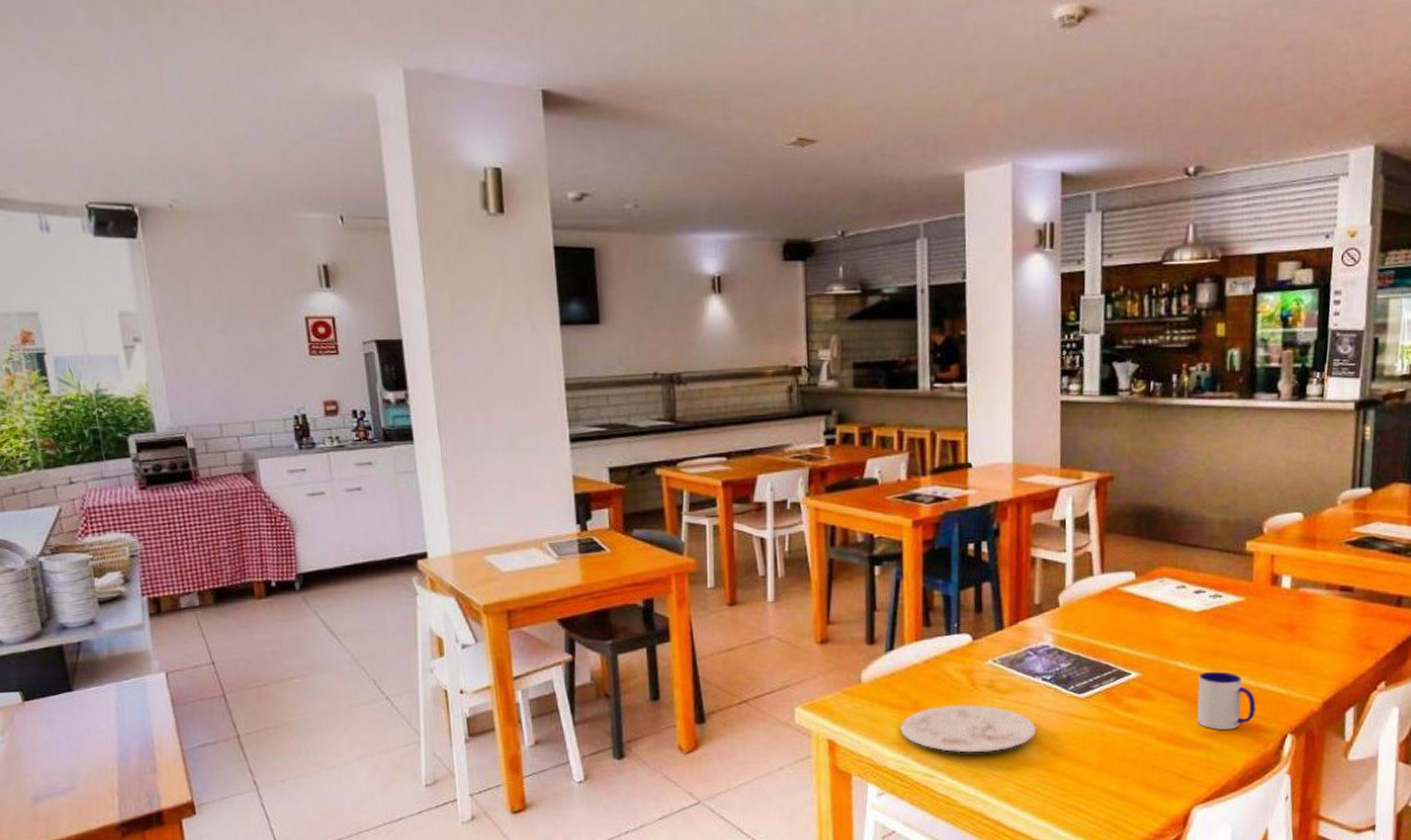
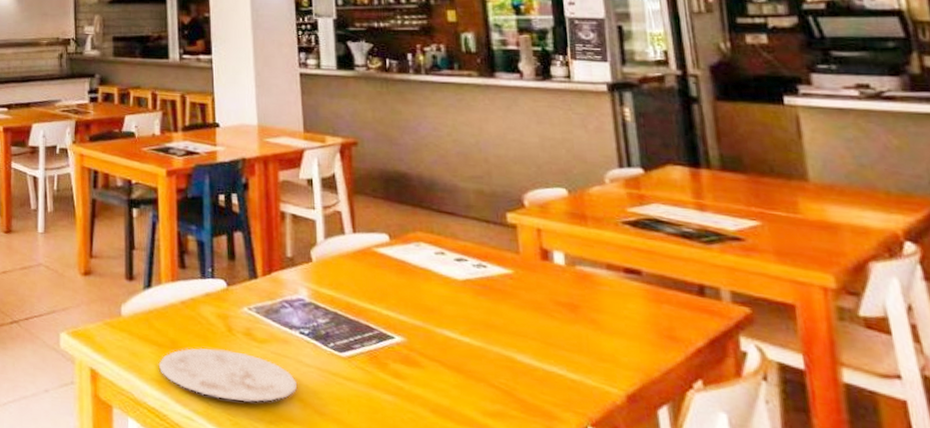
mug: present [1197,671,1256,730] -> none [471,344,544,413]

